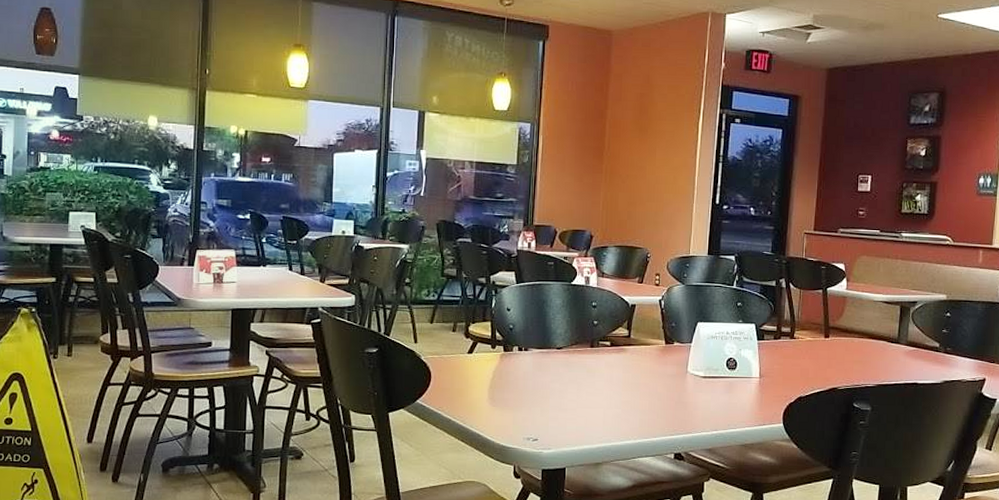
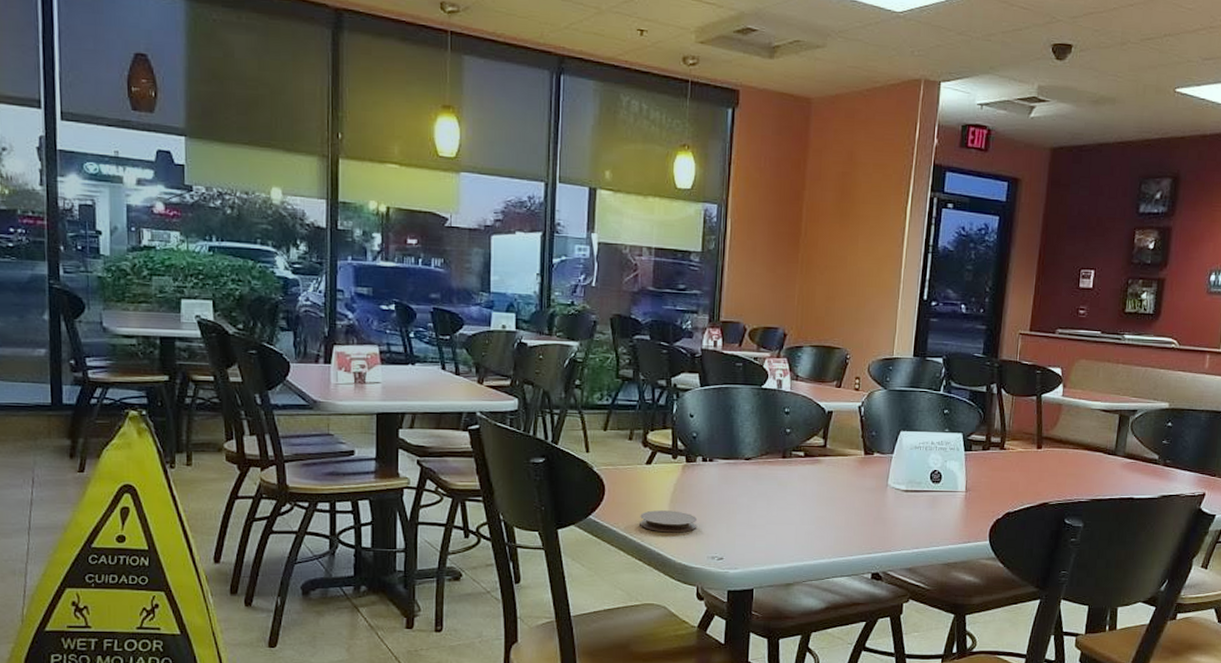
coaster: none [462,395,513,416] -> present [640,510,697,533]

